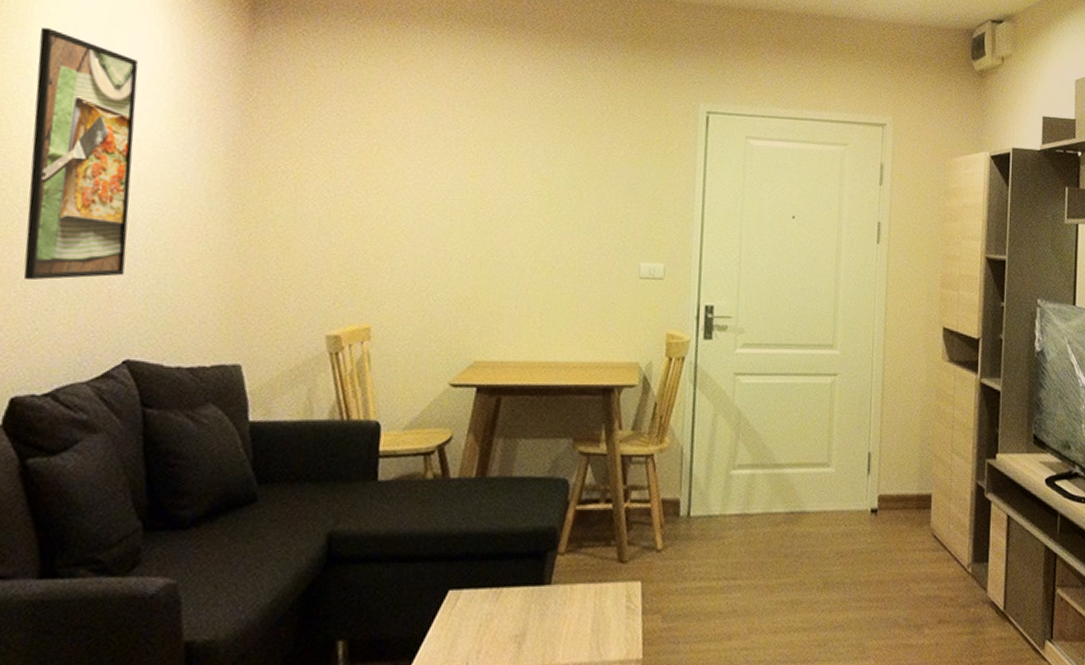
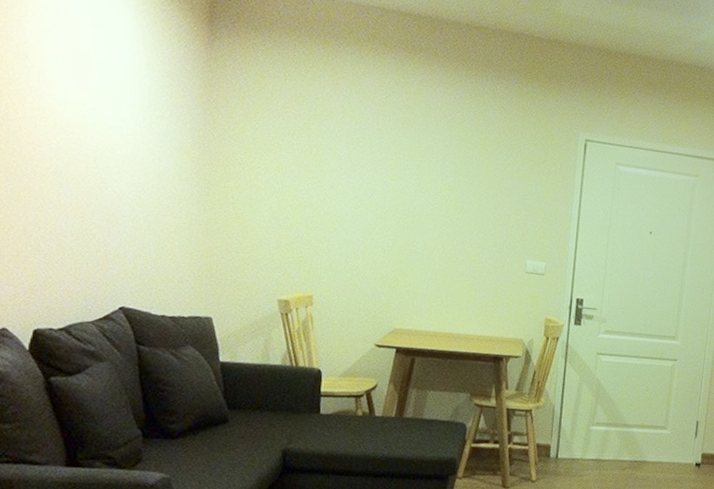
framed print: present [23,28,139,281] -> none [33,25,118,240]

